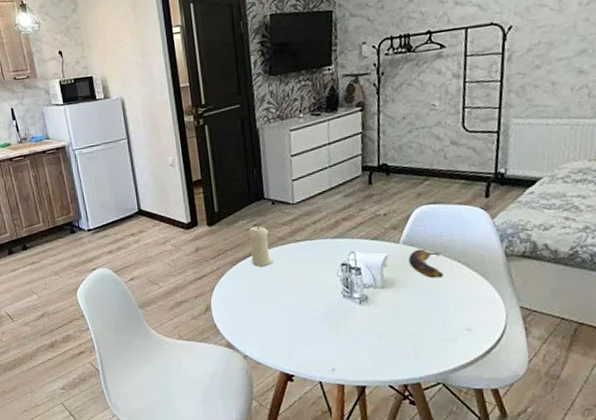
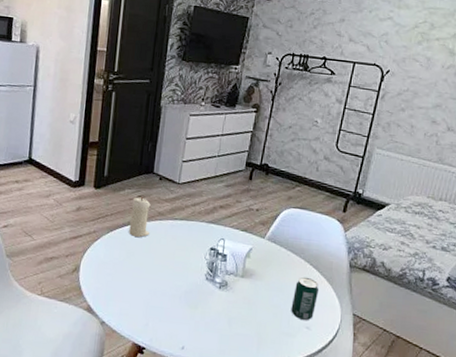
banana: present [408,249,444,279] -> none [269,247,298,277]
beverage can: none [444,275,474,322] -> present [291,276,319,320]

